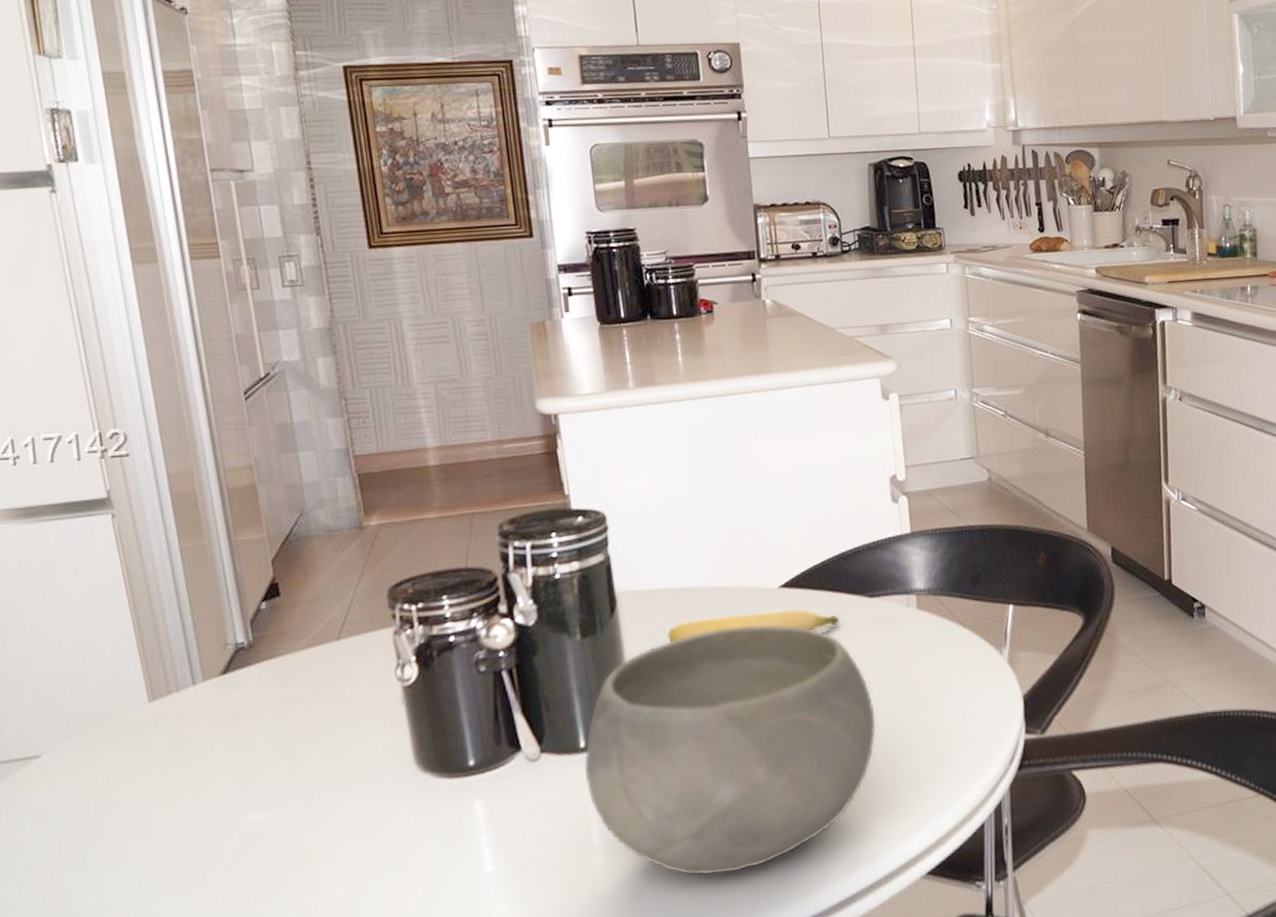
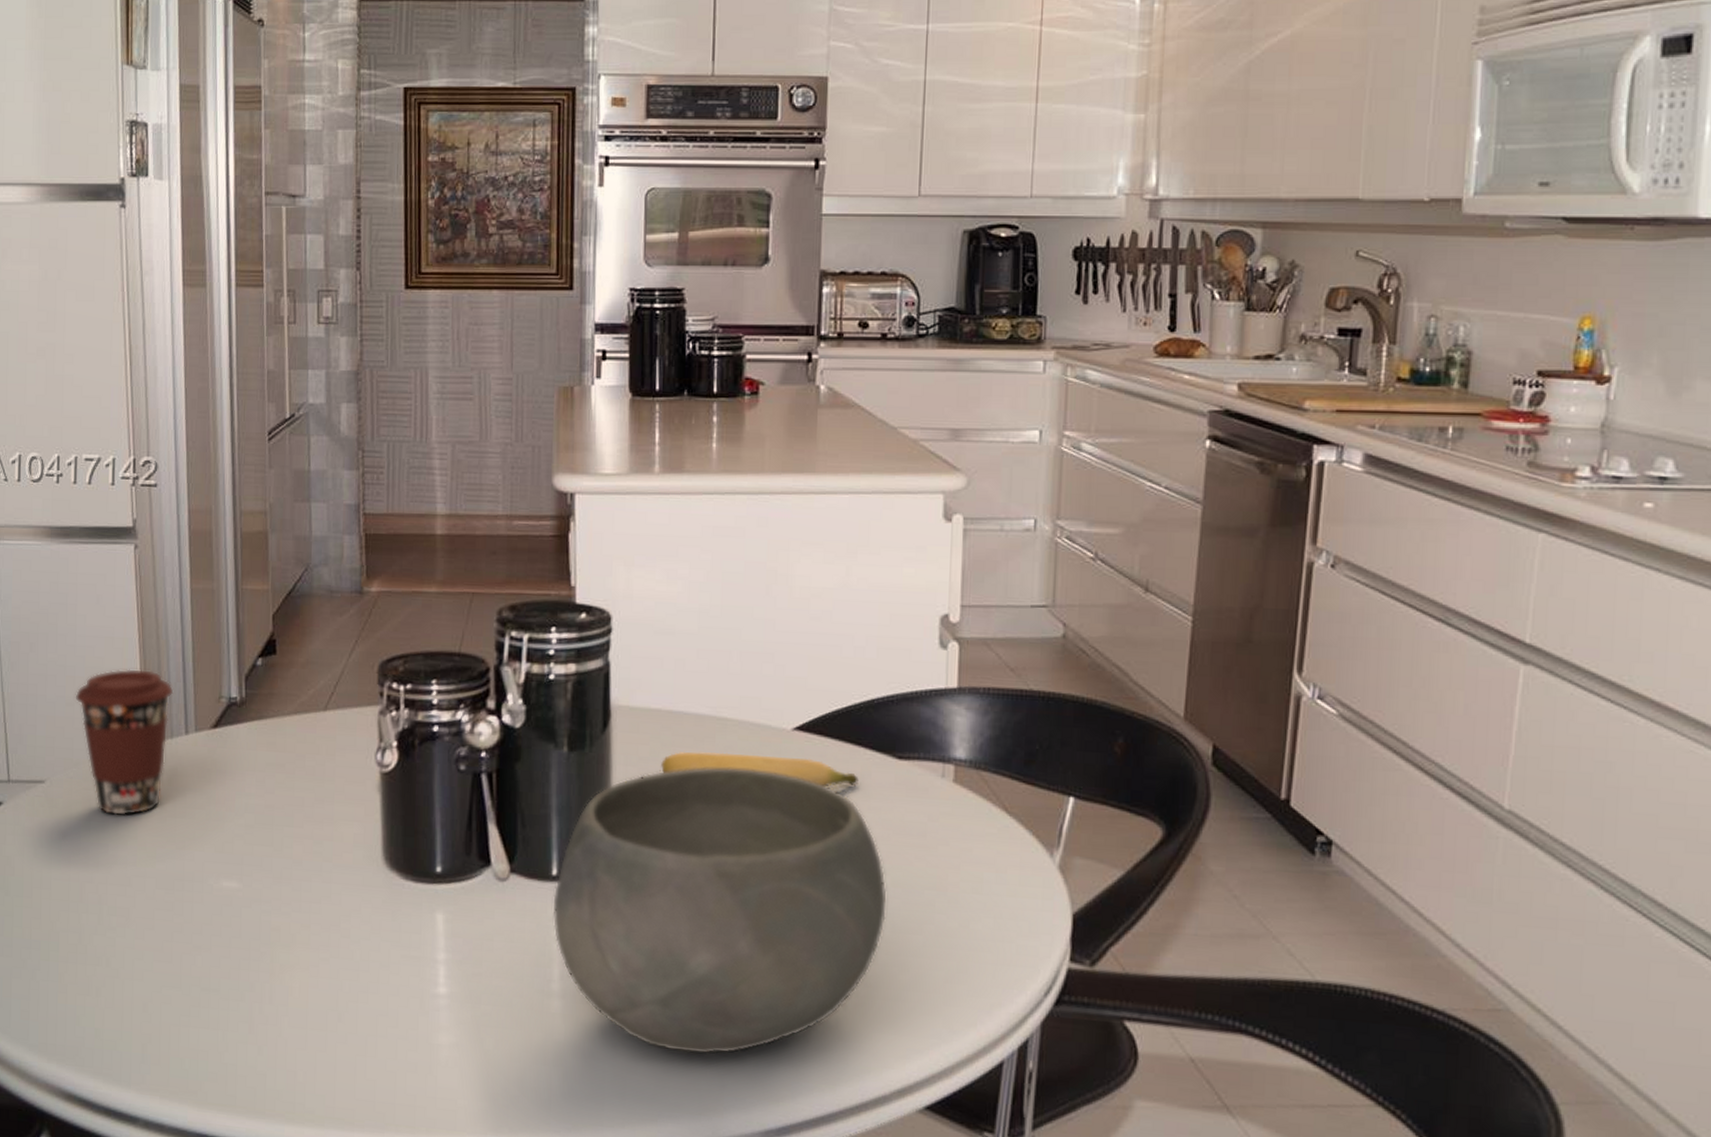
coffee cup: none [63,631,175,775] -> present [75,669,174,816]

